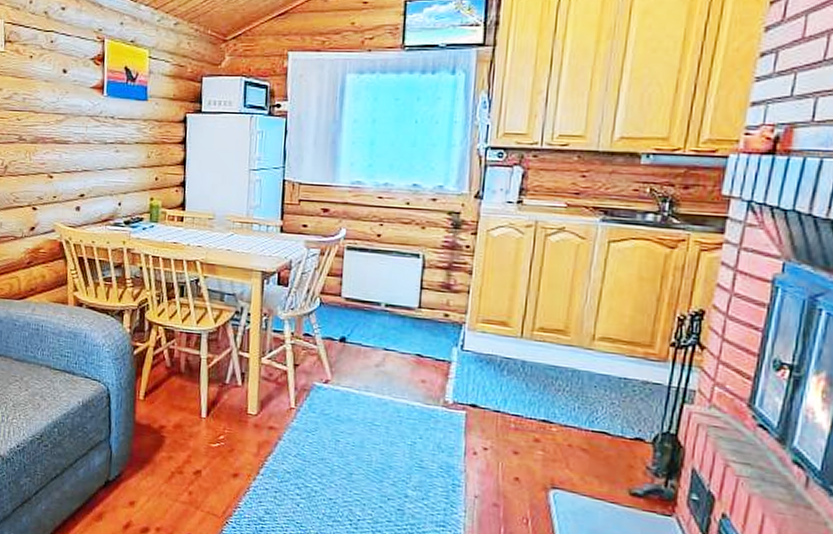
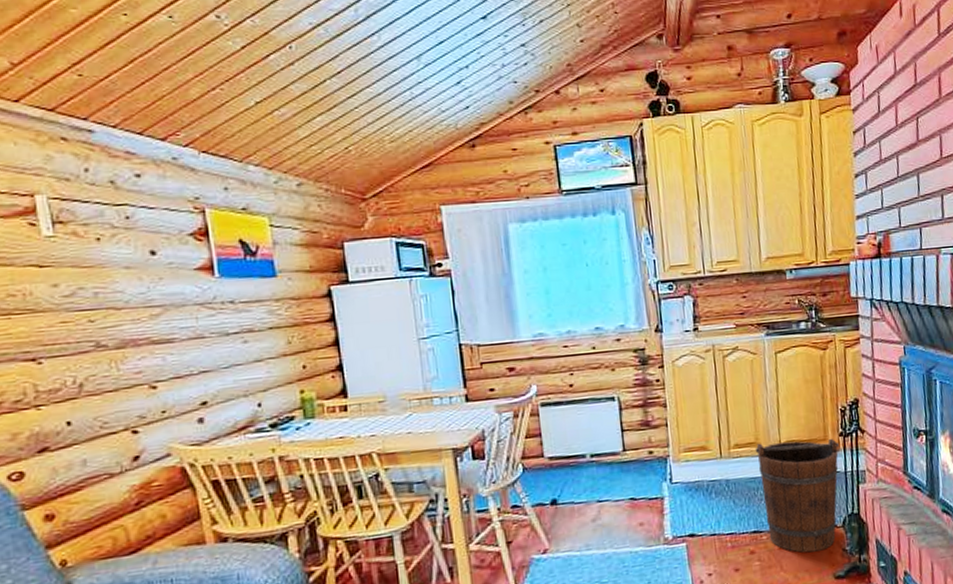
wooden bucket: none [559,332,669,462] -> present [754,438,840,553]

